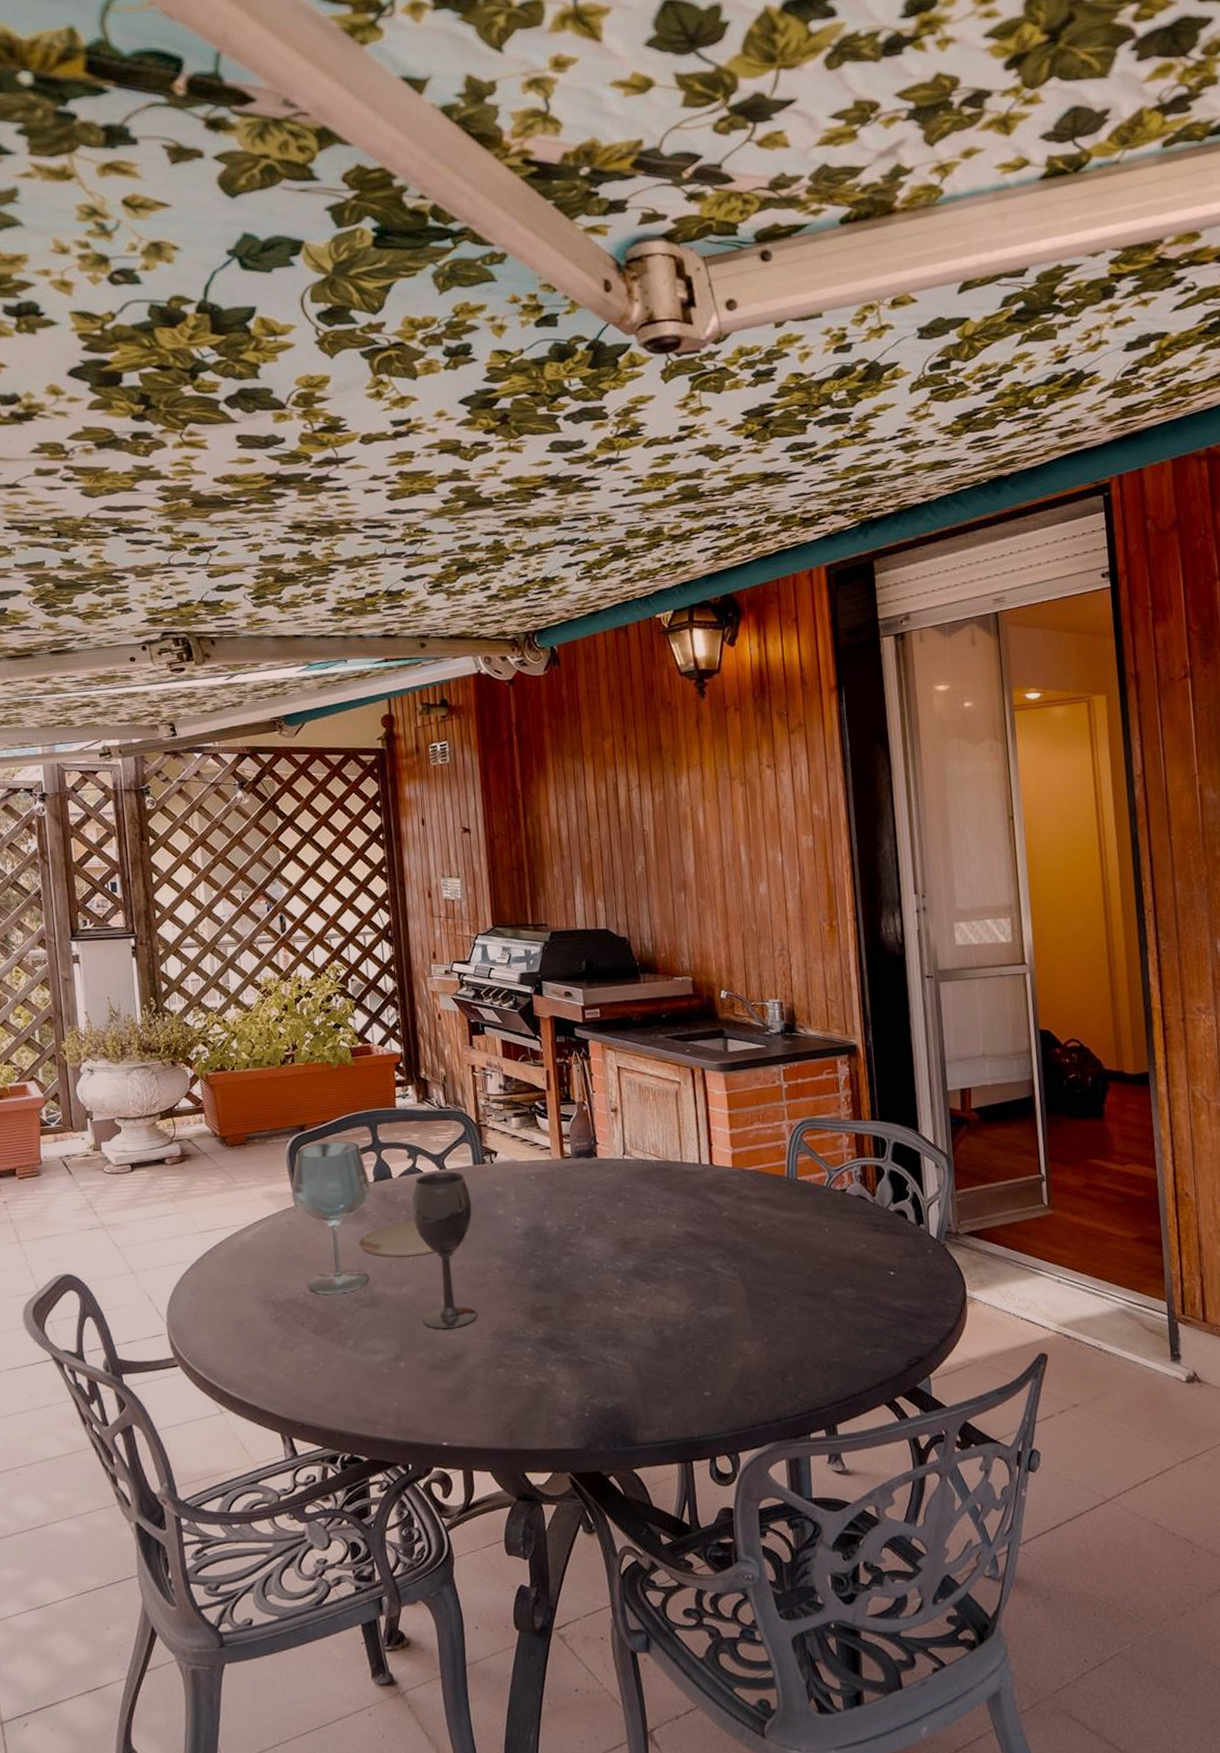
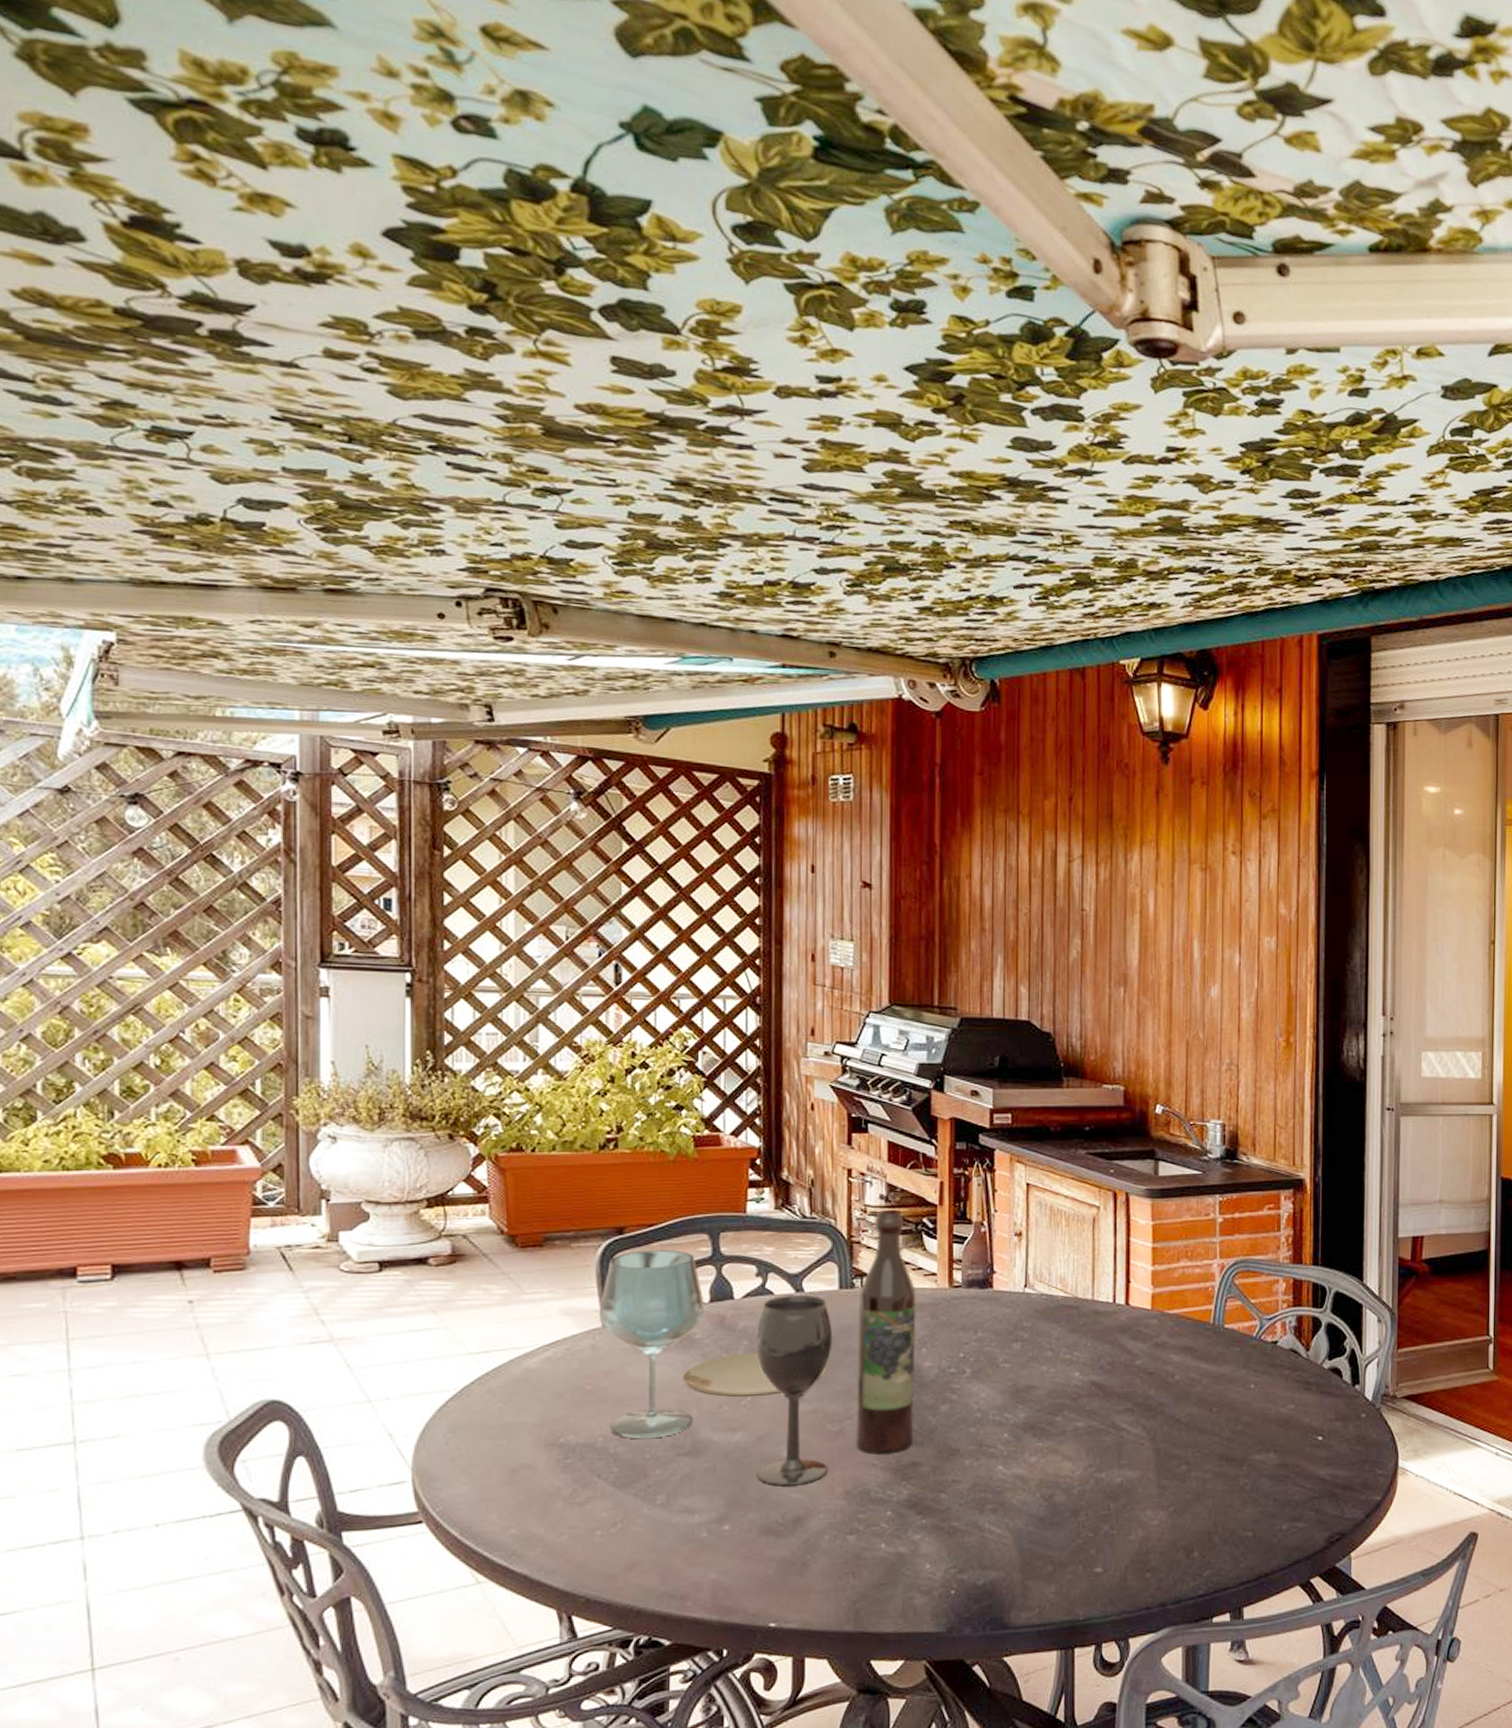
wine bottle: none [489,1096,544,1300] -> present [855,1209,916,1453]

